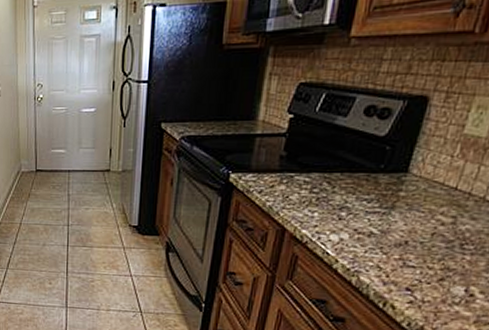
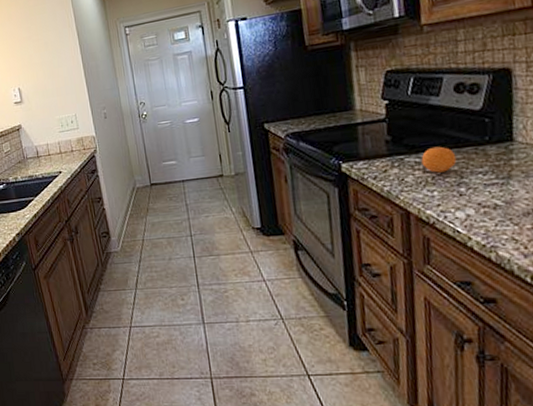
fruit: none [310,168,347,195] -> present [421,146,457,173]

